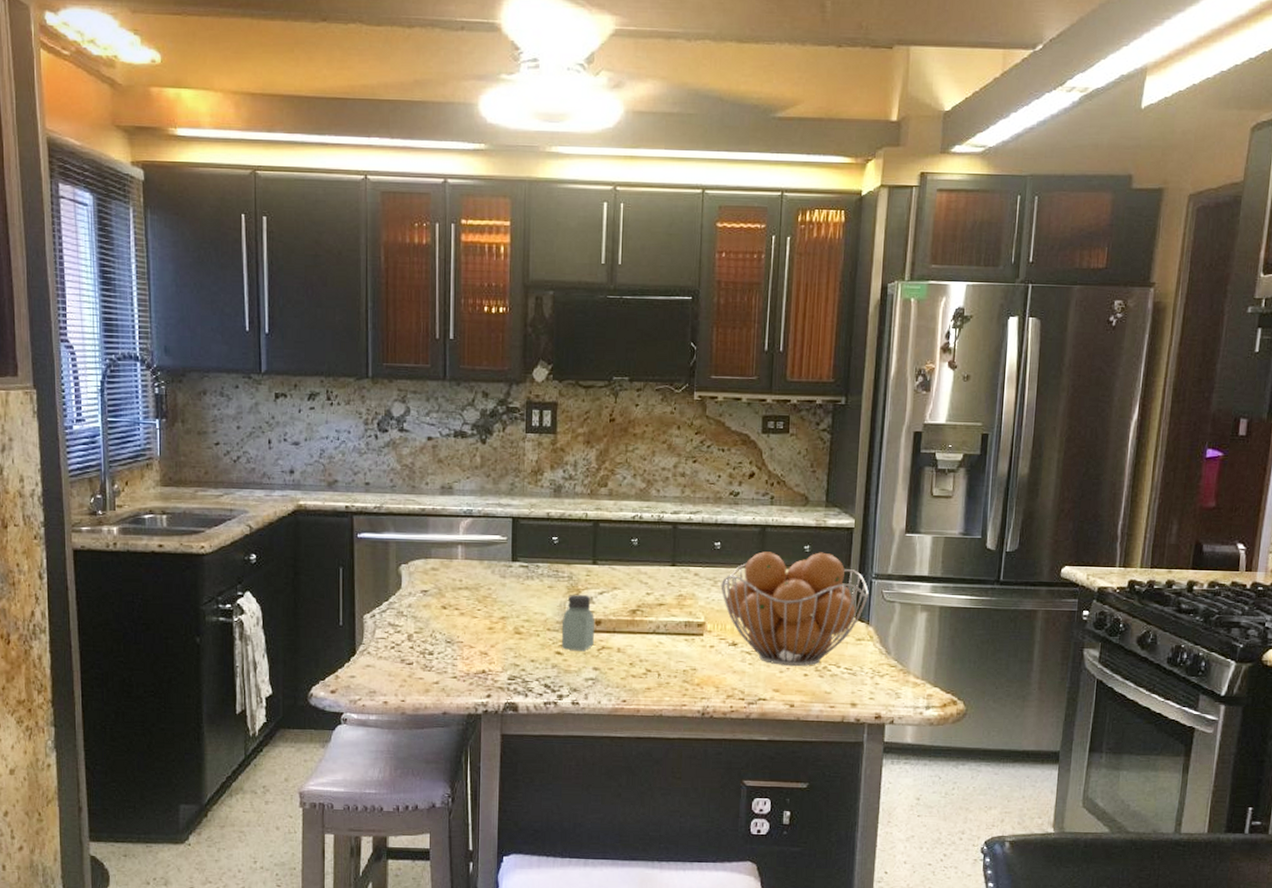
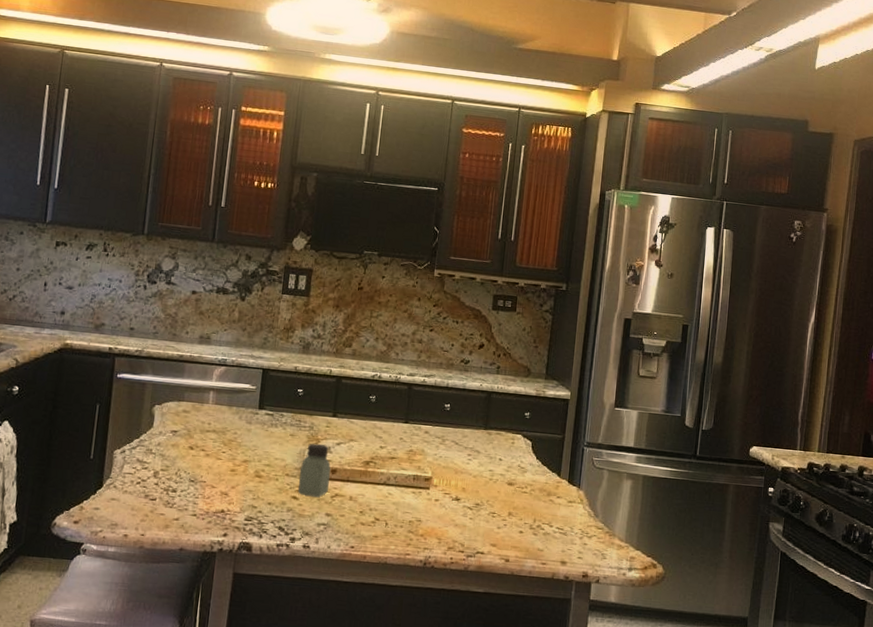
fruit basket: present [721,551,869,666] -> none [448,415,581,524]

